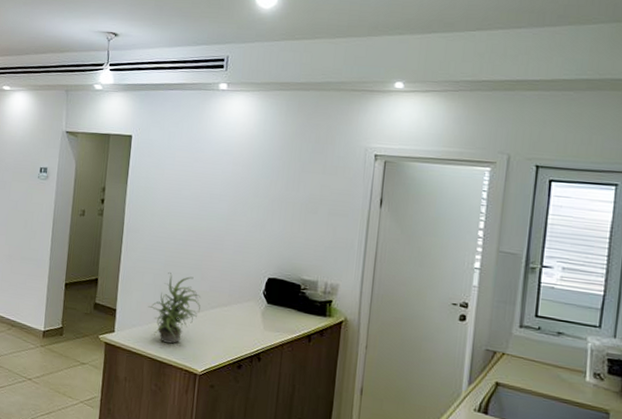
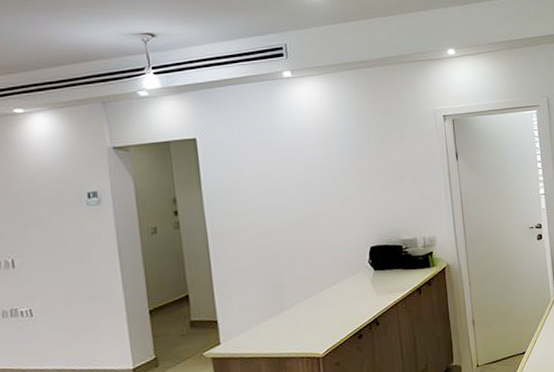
potted plant: present [148,272,201,344] -> none [253,265,310,338]

